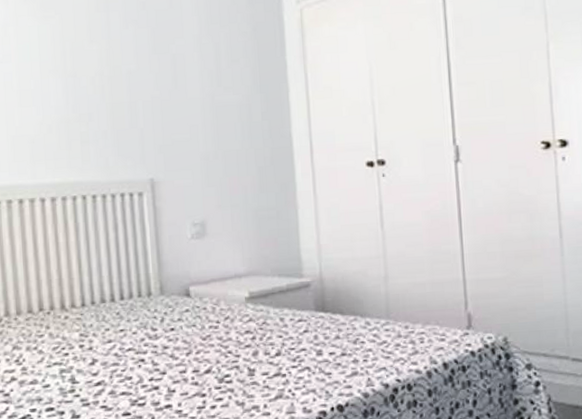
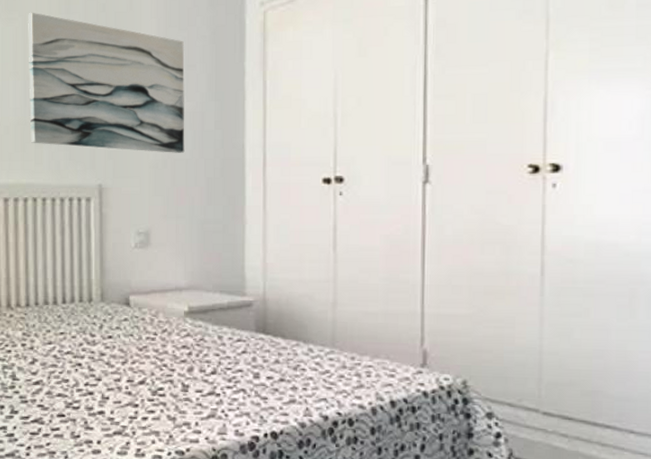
wall art: none [65,10,235,145] -> present [28,12,185,153]

